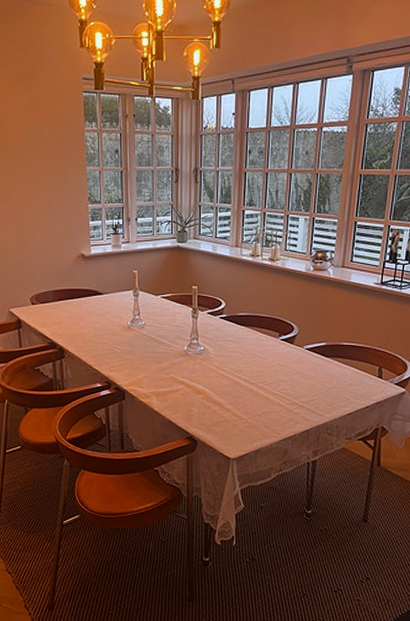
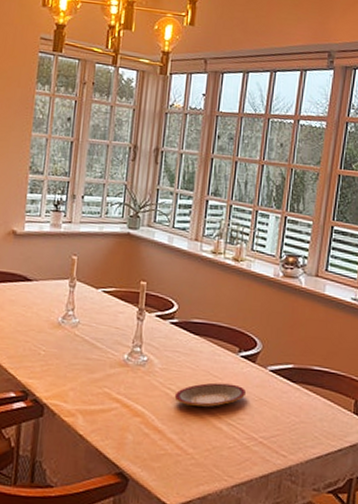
plate: none [228,362,286,383] -> present [174,382,246,408]

